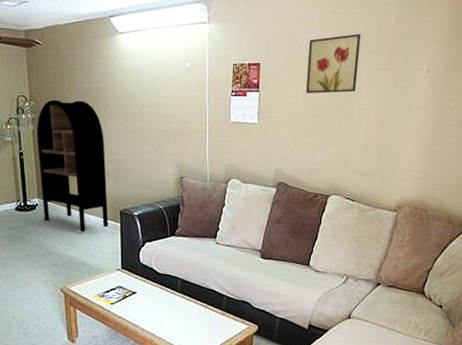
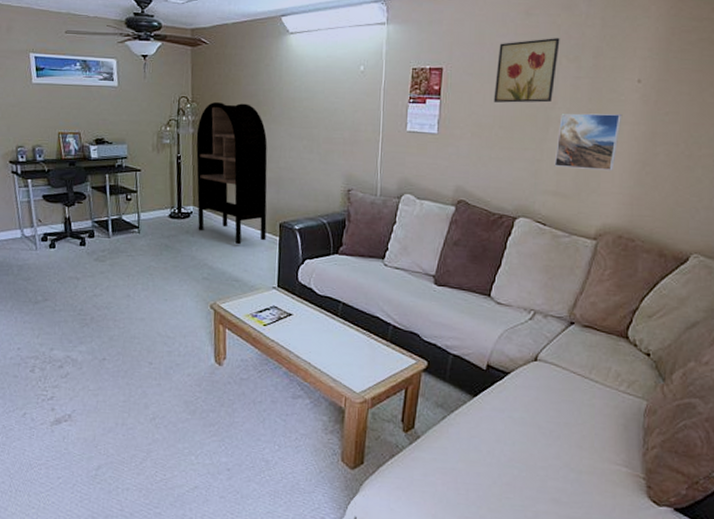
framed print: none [359,100,416,151] -> present [554,113,623,171]

